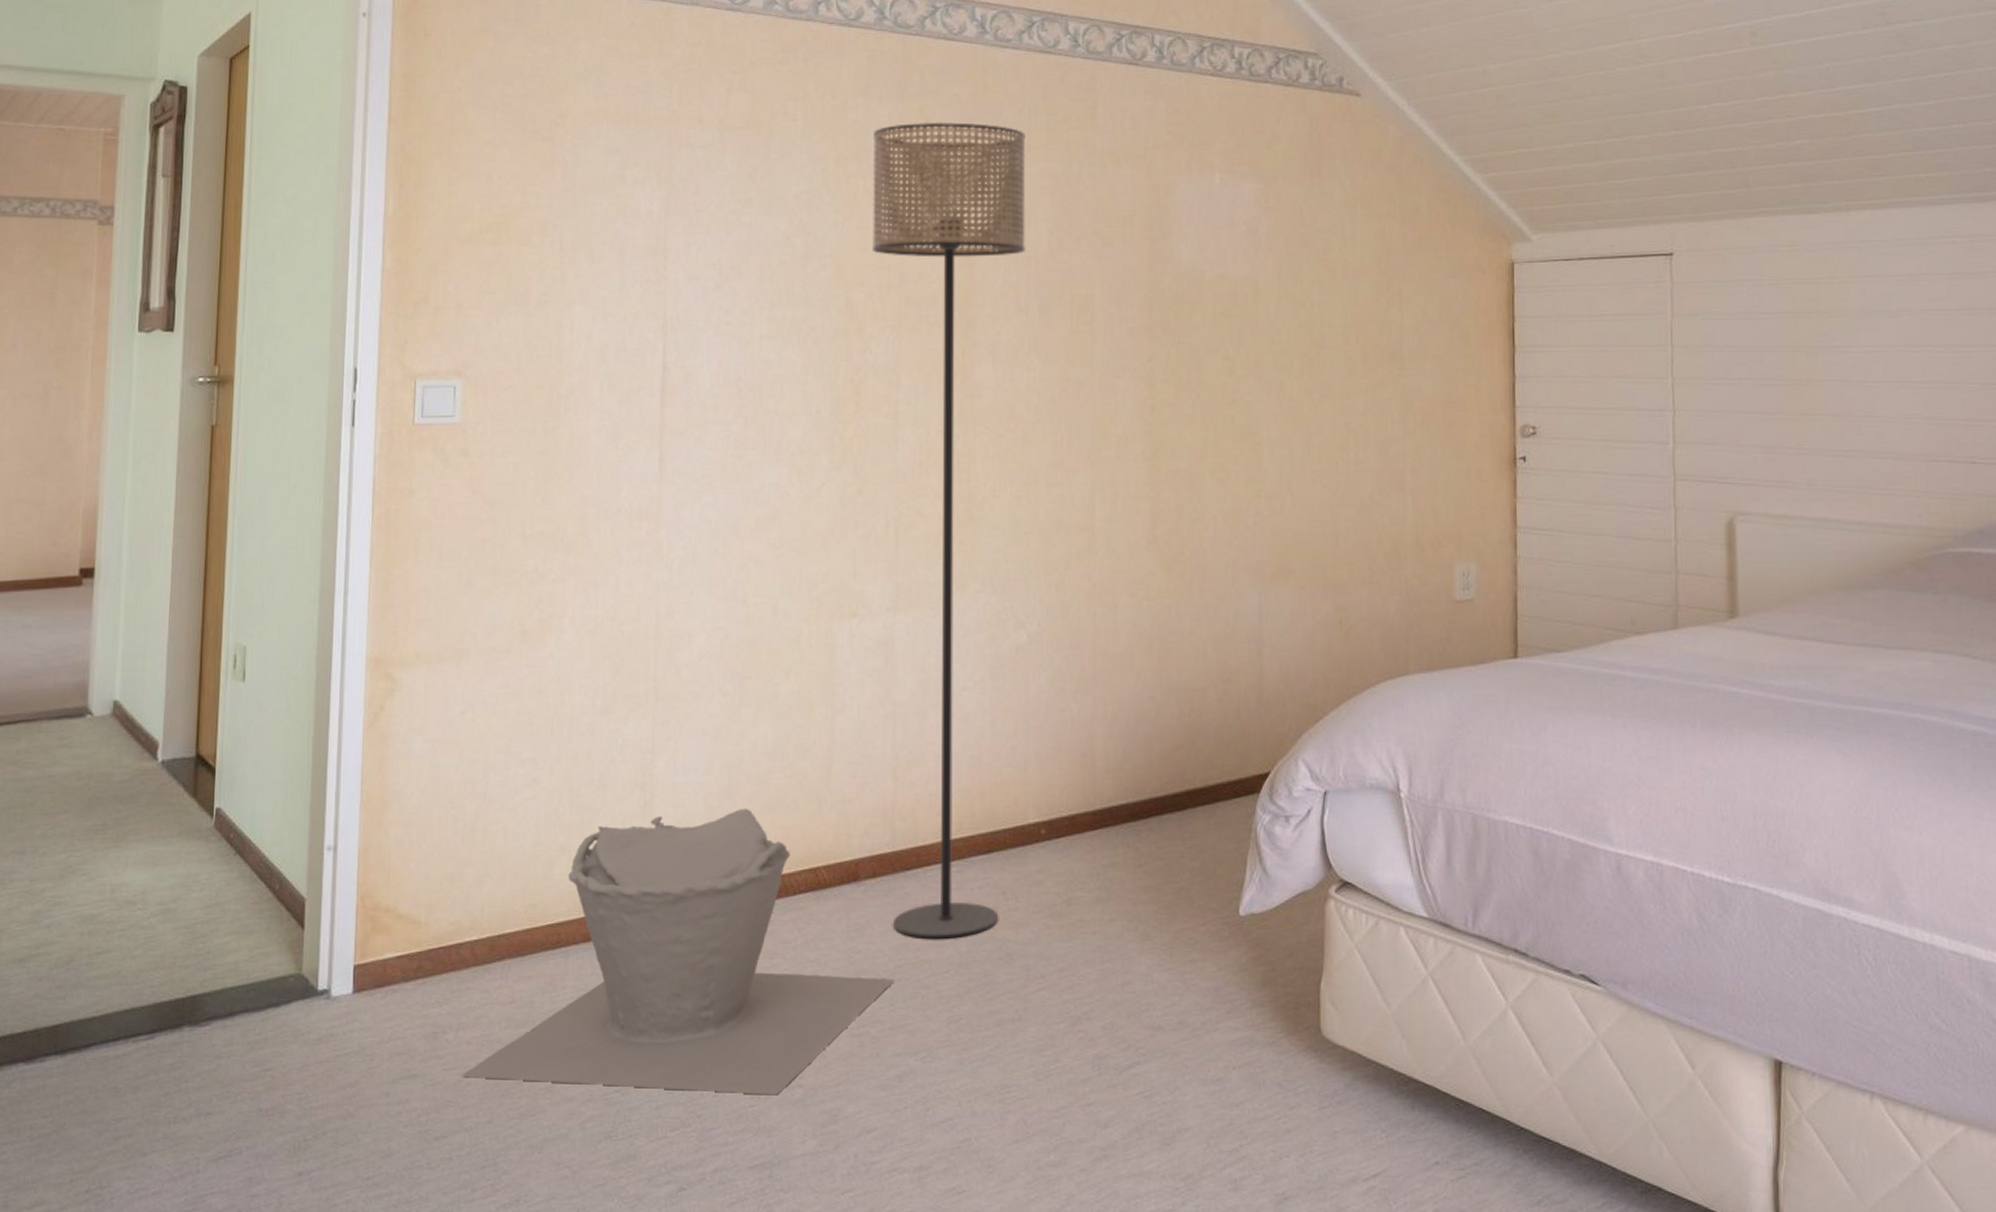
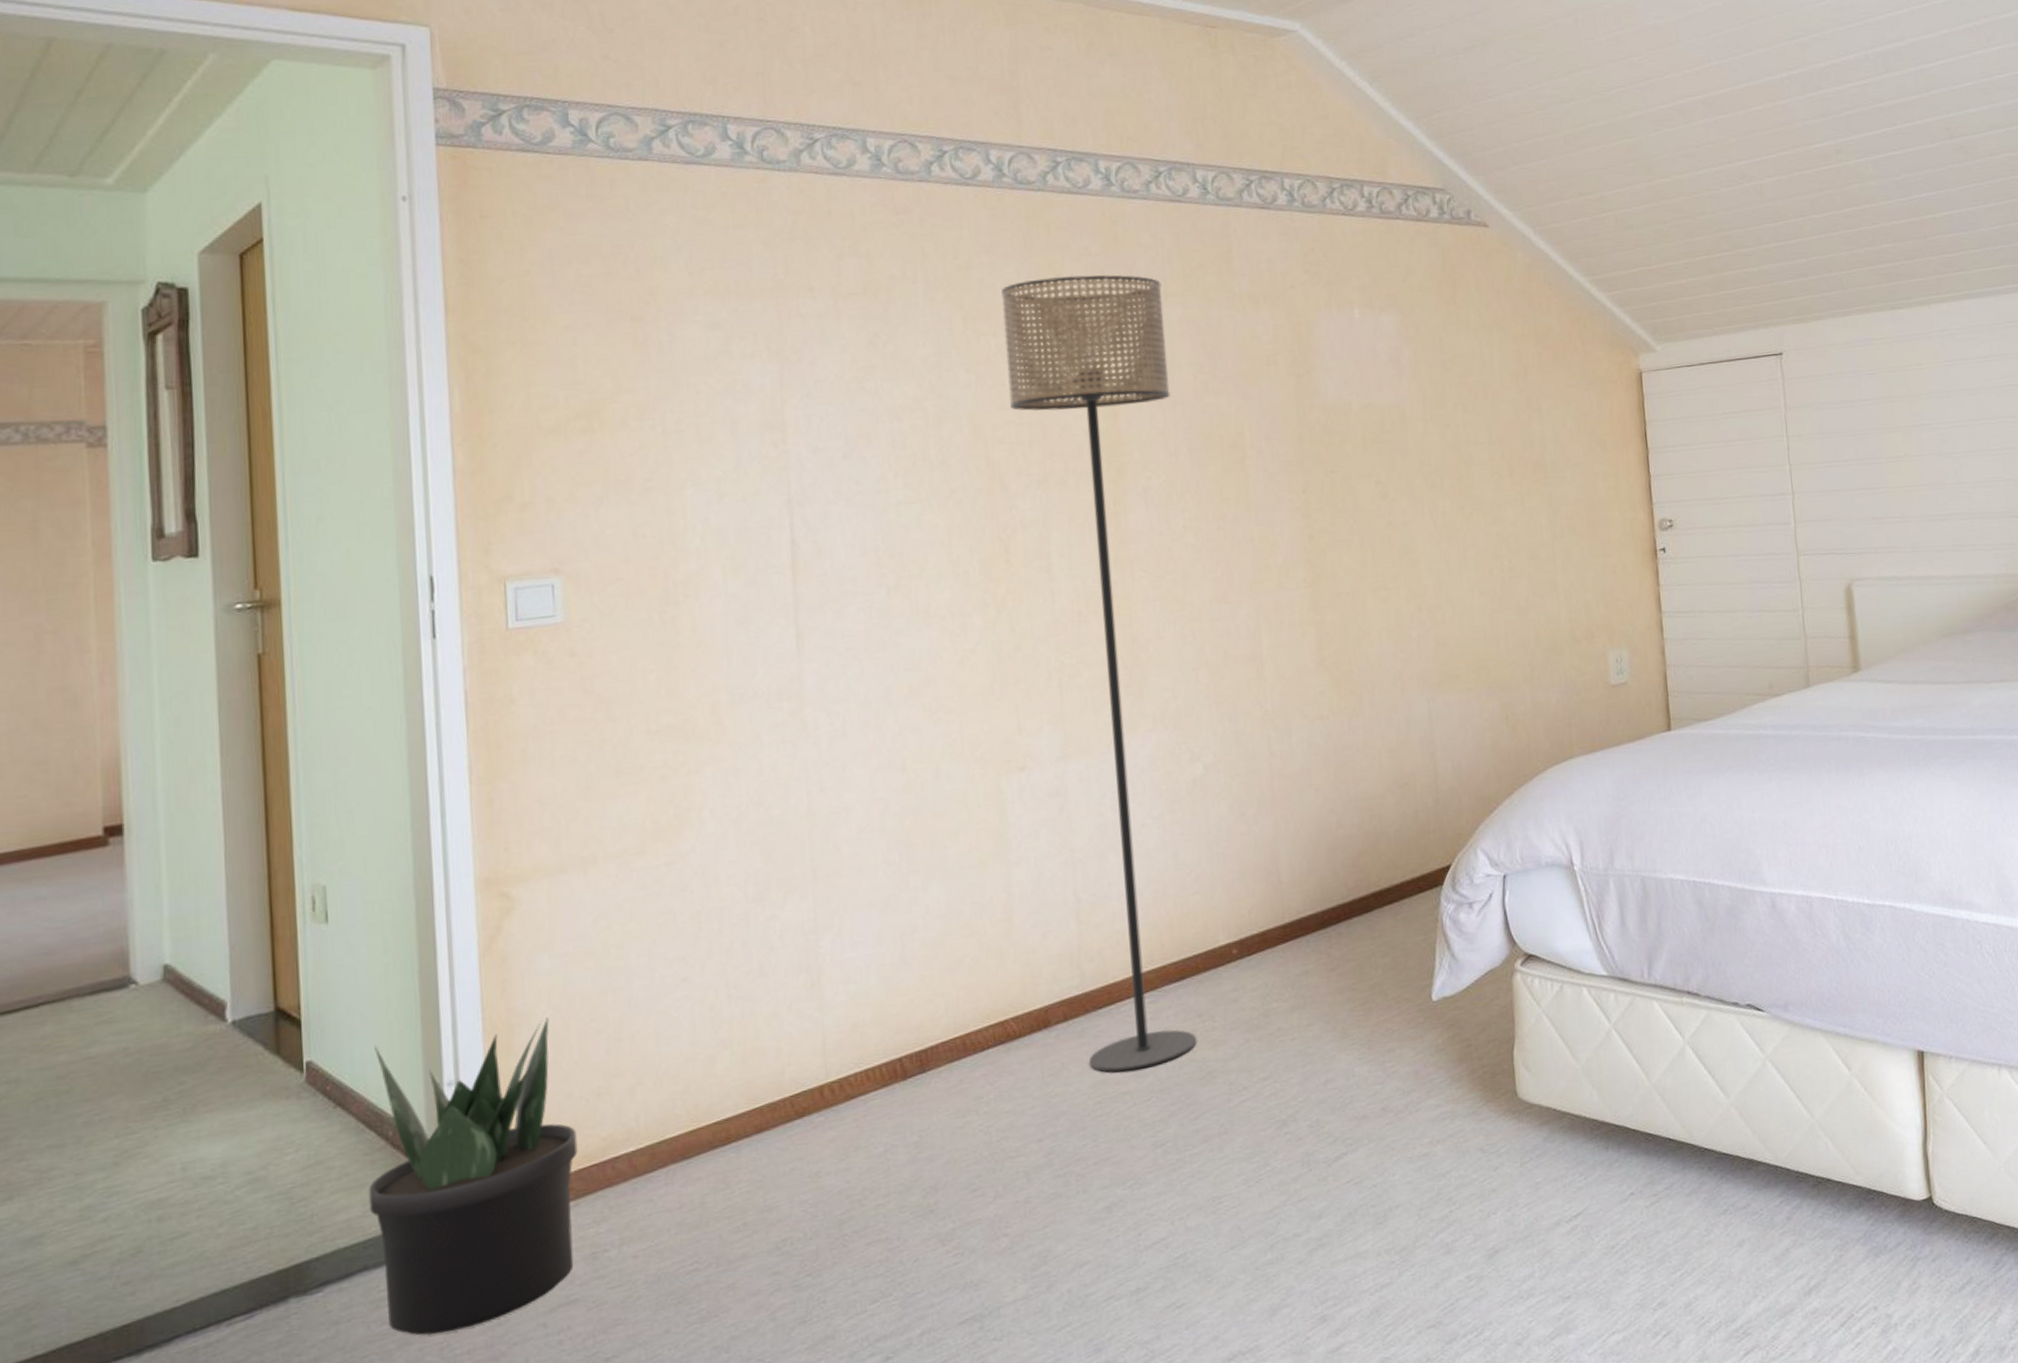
planter: none [254,798,430,1084] -> present [368,1016,578,1335]
laundry basket: present [461,808,895,1095] -> none [629,973,1096,1293]

